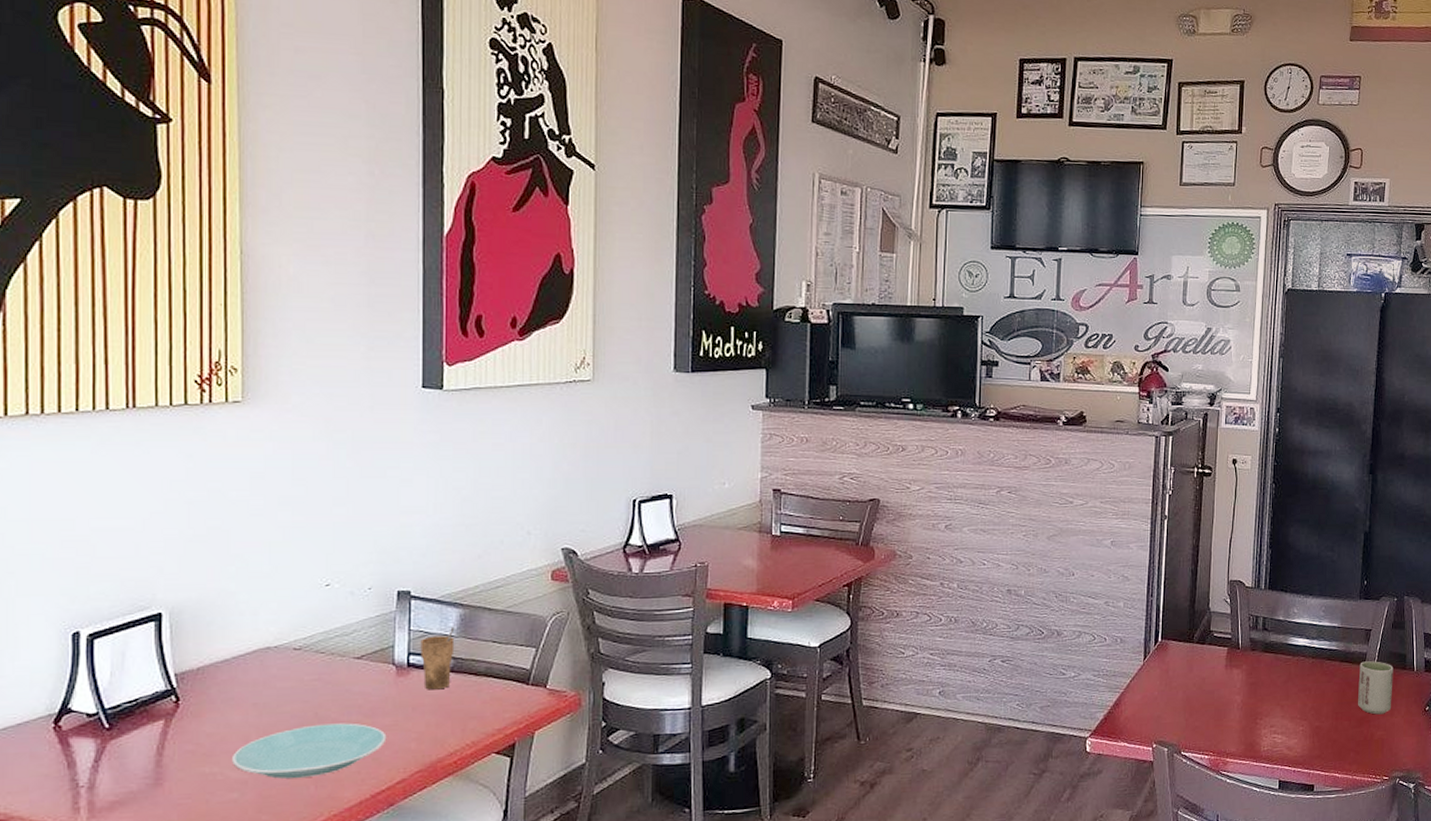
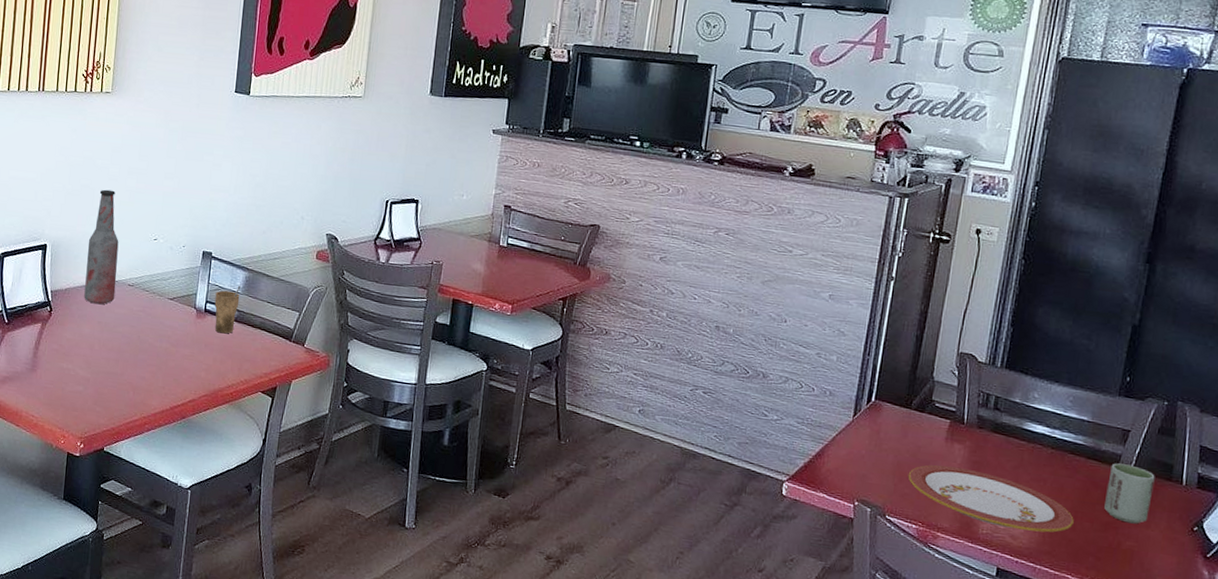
bottle: none [226,529,275,682] -> present [84,189,119,305]
plate: present [232,723,387,779] -> none [81,345,185,385]
plate: none [1197,691,1336,741] -> present [908,465,1074,533]

